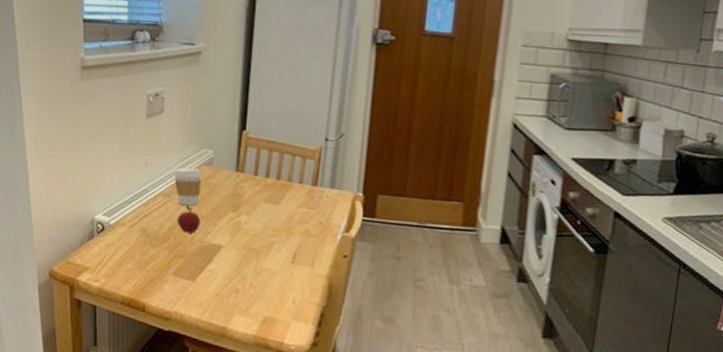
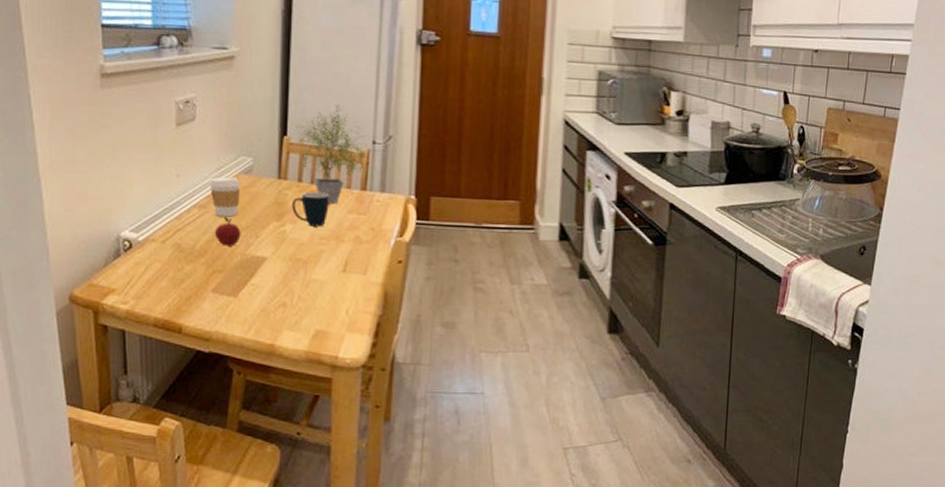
mug: none [247,185,283,219] -> present [291,192,329,227]
potted plant: none [253,101,325,197] -> present [295,105,373,203]

